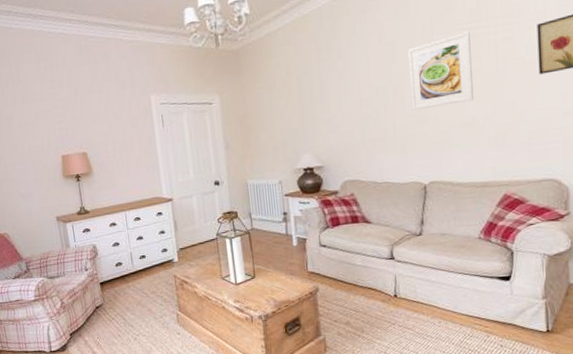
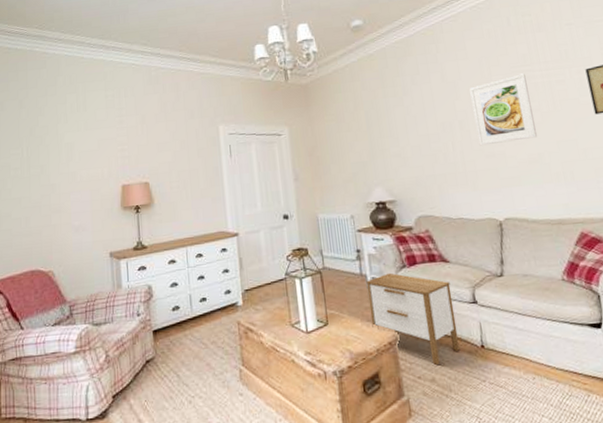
nightstand: none [291,233,375,311] -> present [366,272,460,365]

